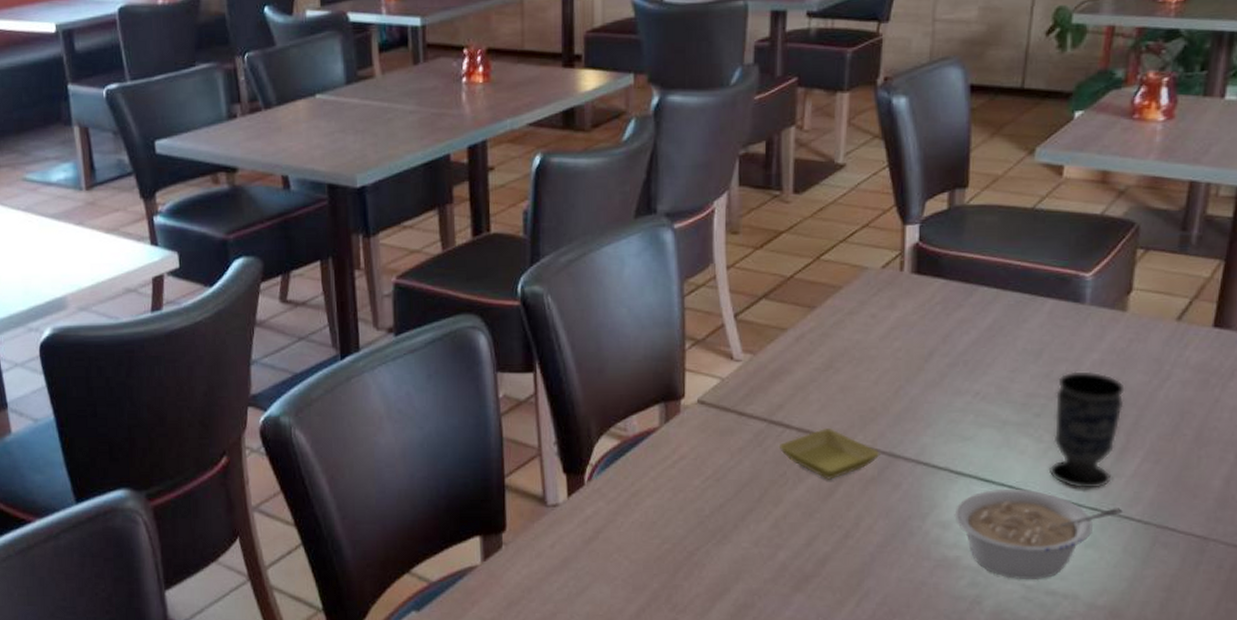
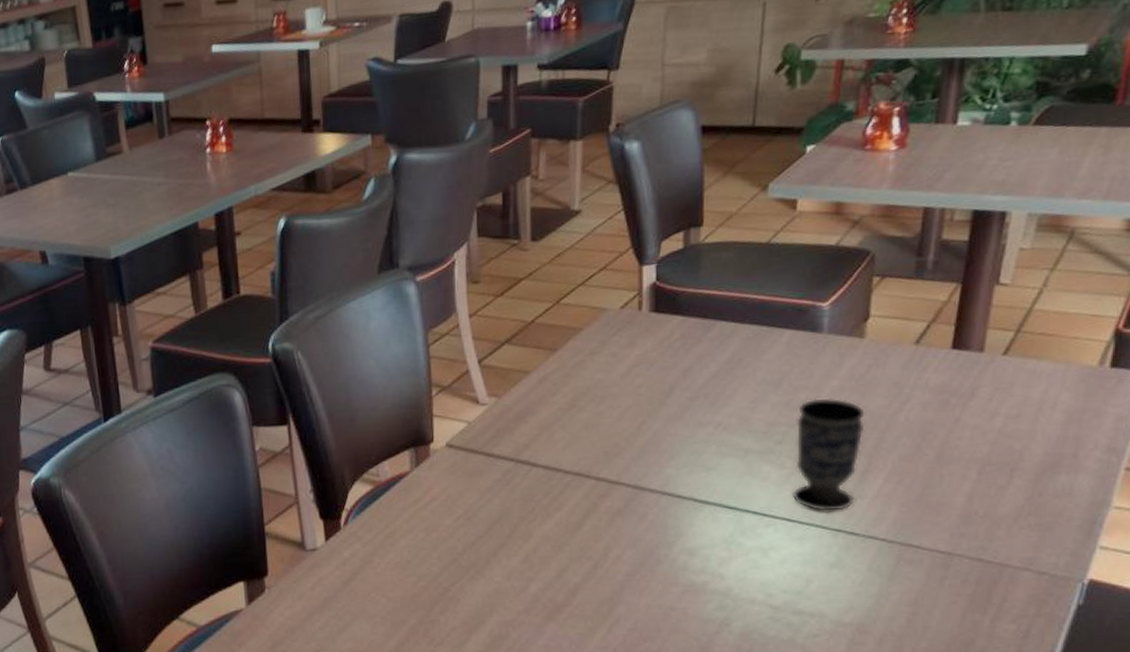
saucer: present [778,427,880,481] -> none [526,464,626,515]
legume: present [954,488,1123,581] -> none [700,514,866,601]

